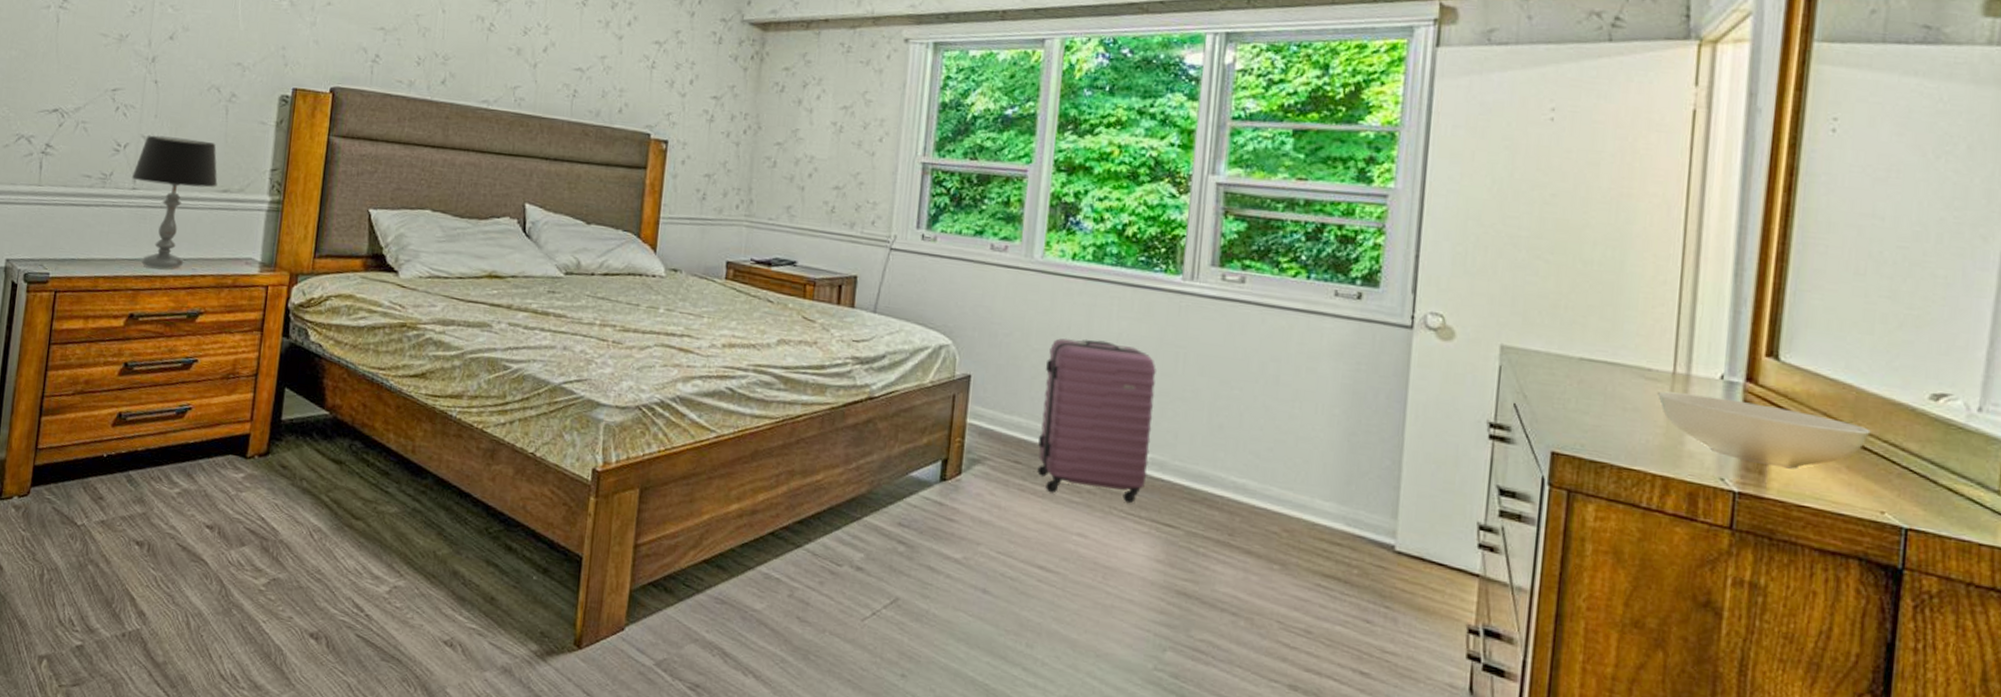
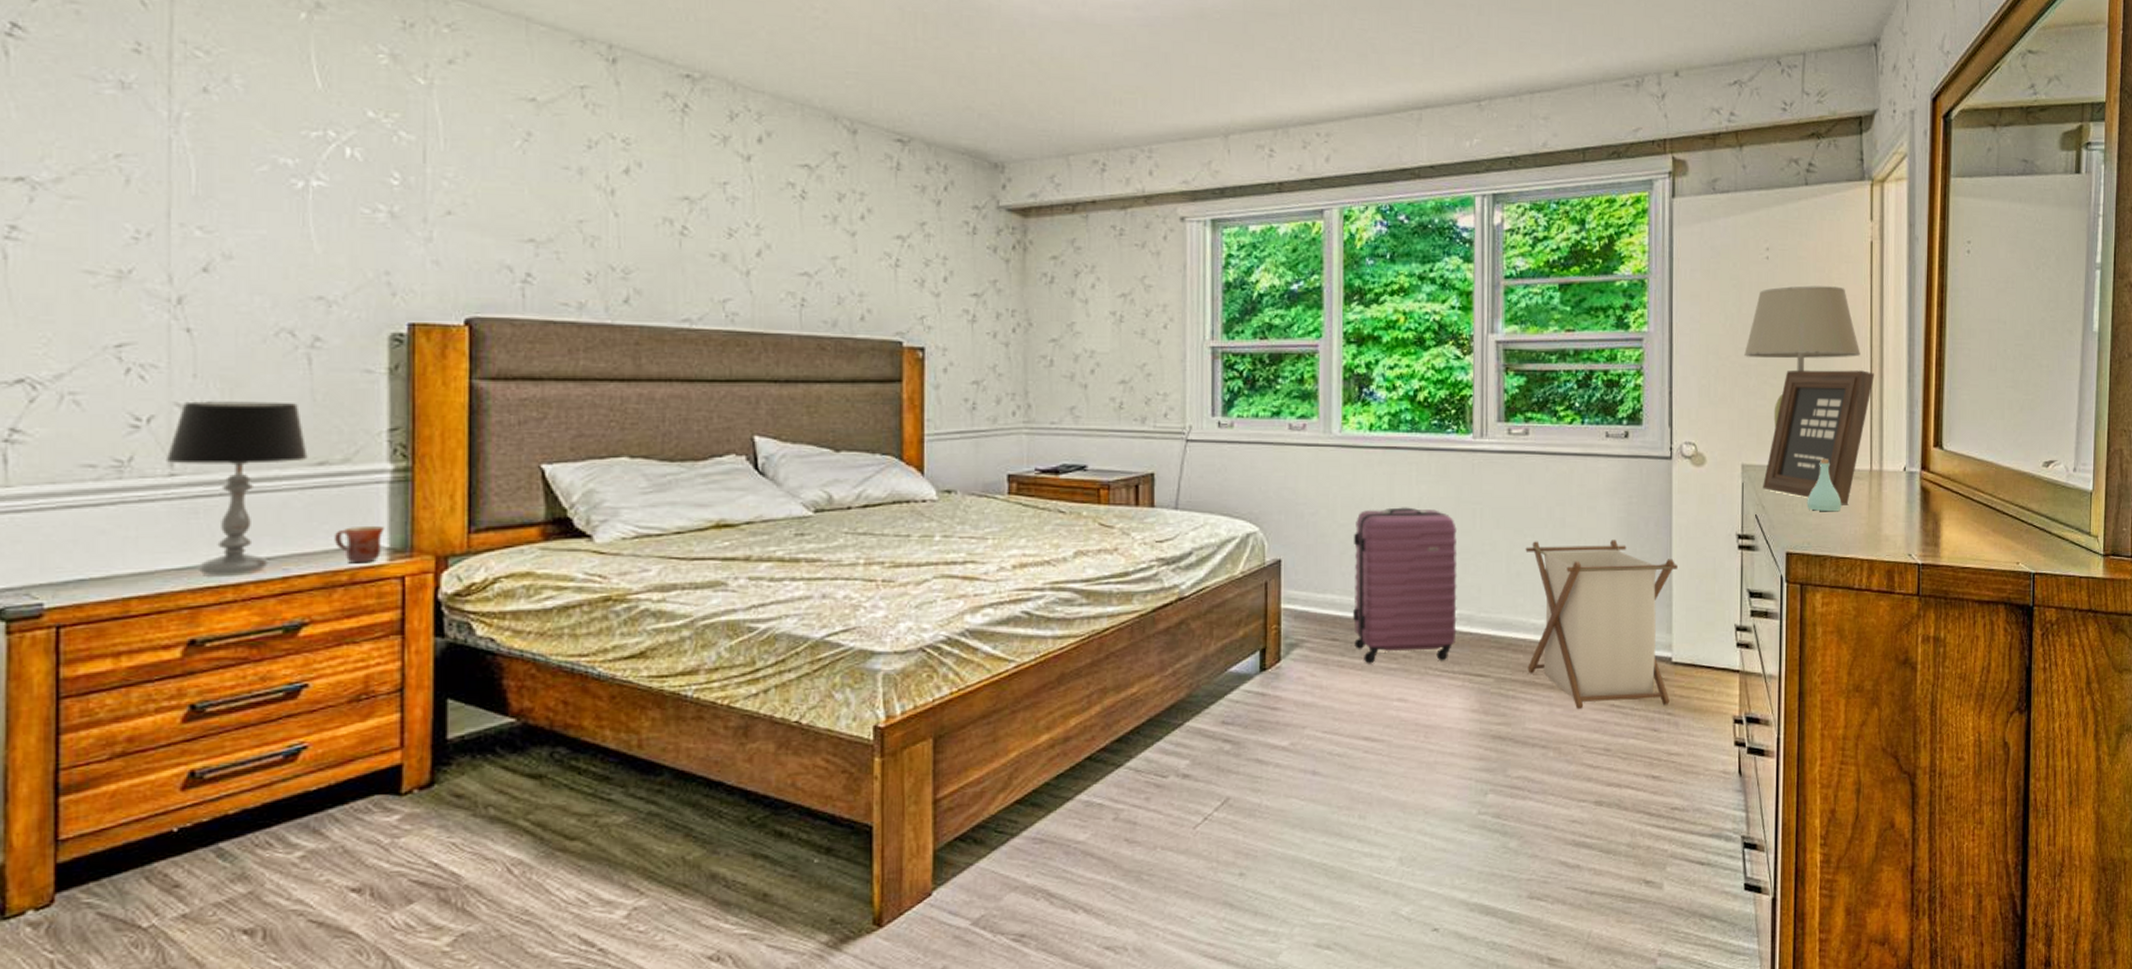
mug: none [227,242,260,272] -> present [335,525,384,564]
laundry basket: none [1222,395,1411,596] -> present [1525,540,1678,709]
table lamp: none [1513,153,1670,309] -> present [1744,285,1860,427]
picture frame: none [1526,247,1688,409] -> present [1763,370,1875,505]
perfume bottle: none [1583,351,1631,415] -> present [1807,459,1842,512]
bowl: present [1658,391,1871,469] -> none [1861,486,2007,538]

